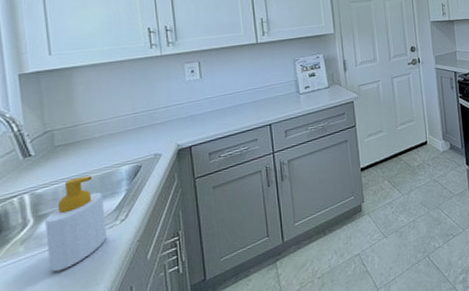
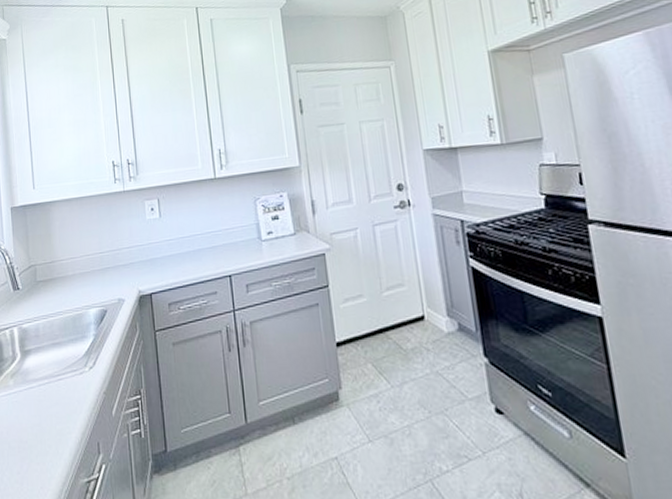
soap bottle: present [45,176,106,272] -> none [29,315,77,412]

